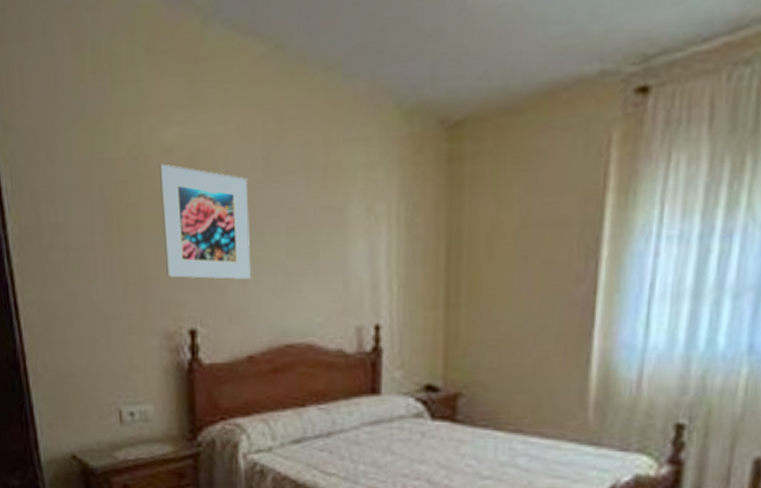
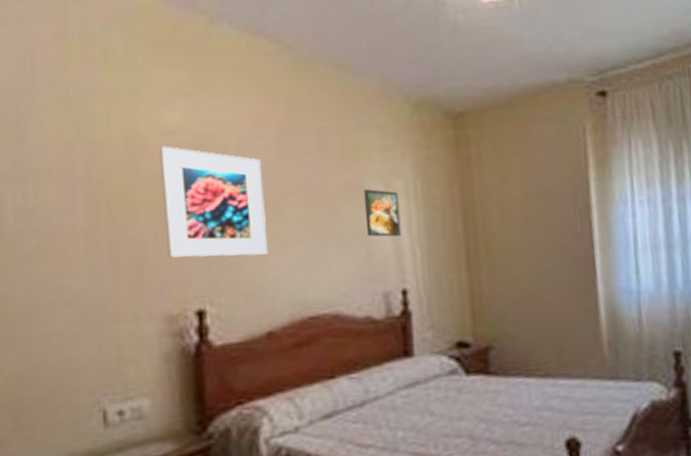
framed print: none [344,213,380,267] -> present [363,189,401,237]

